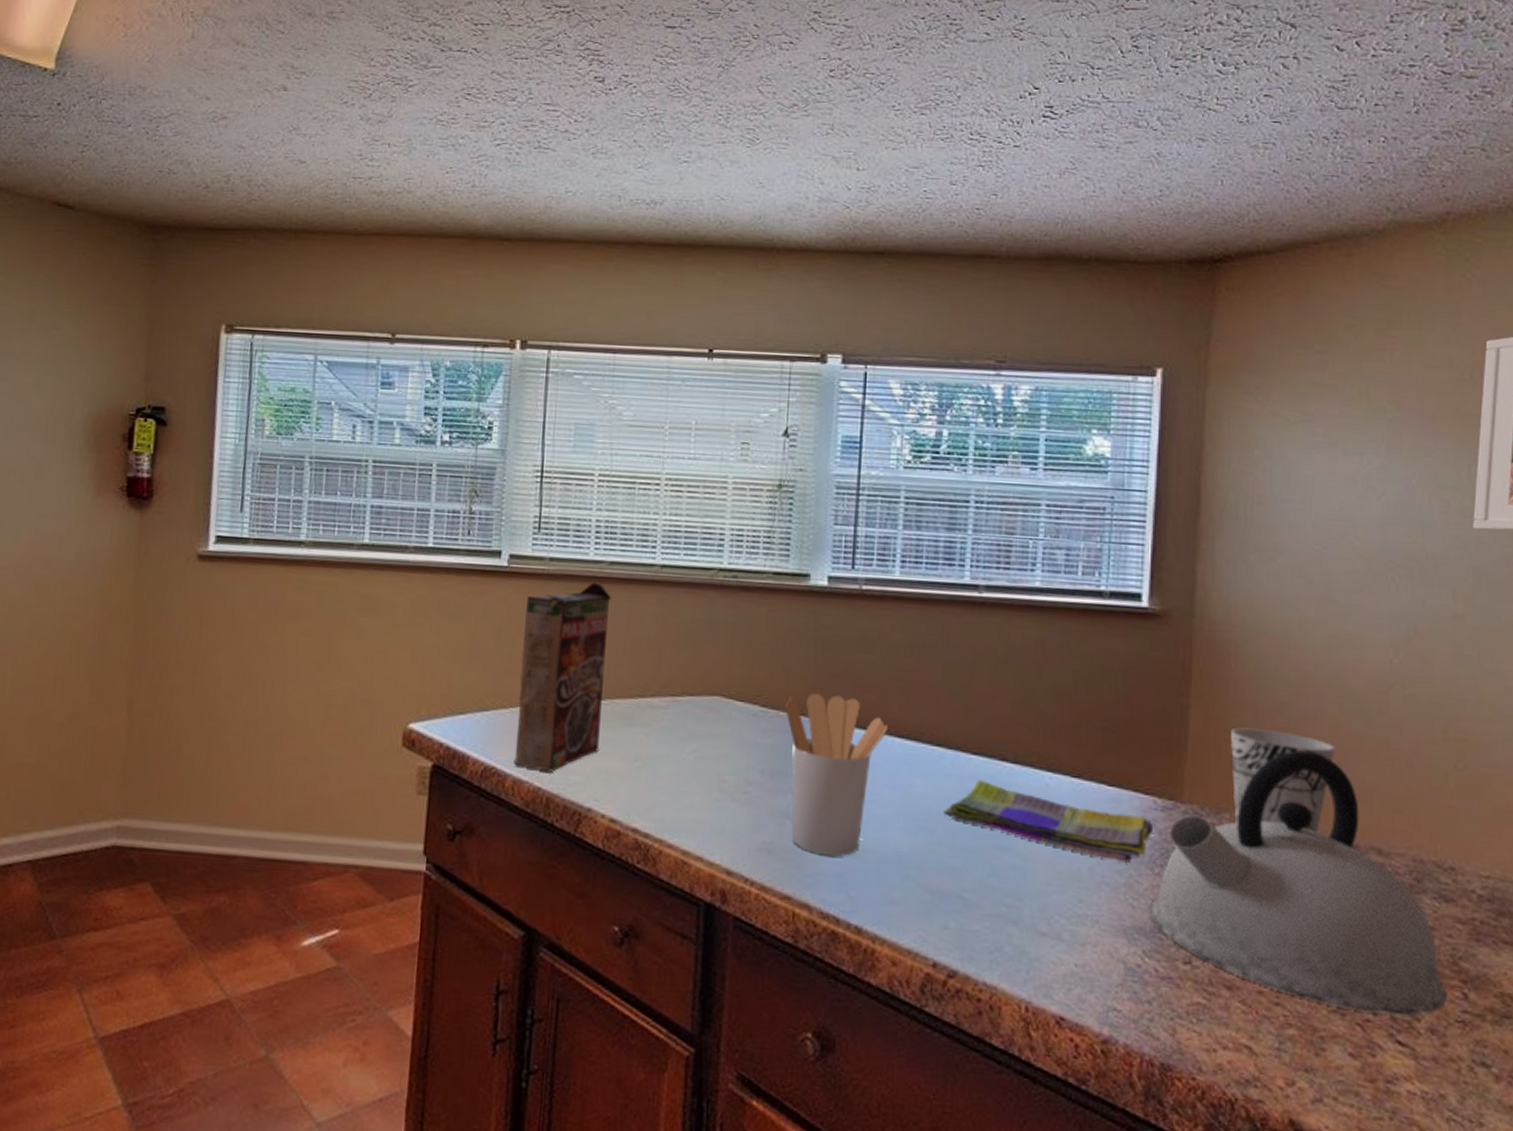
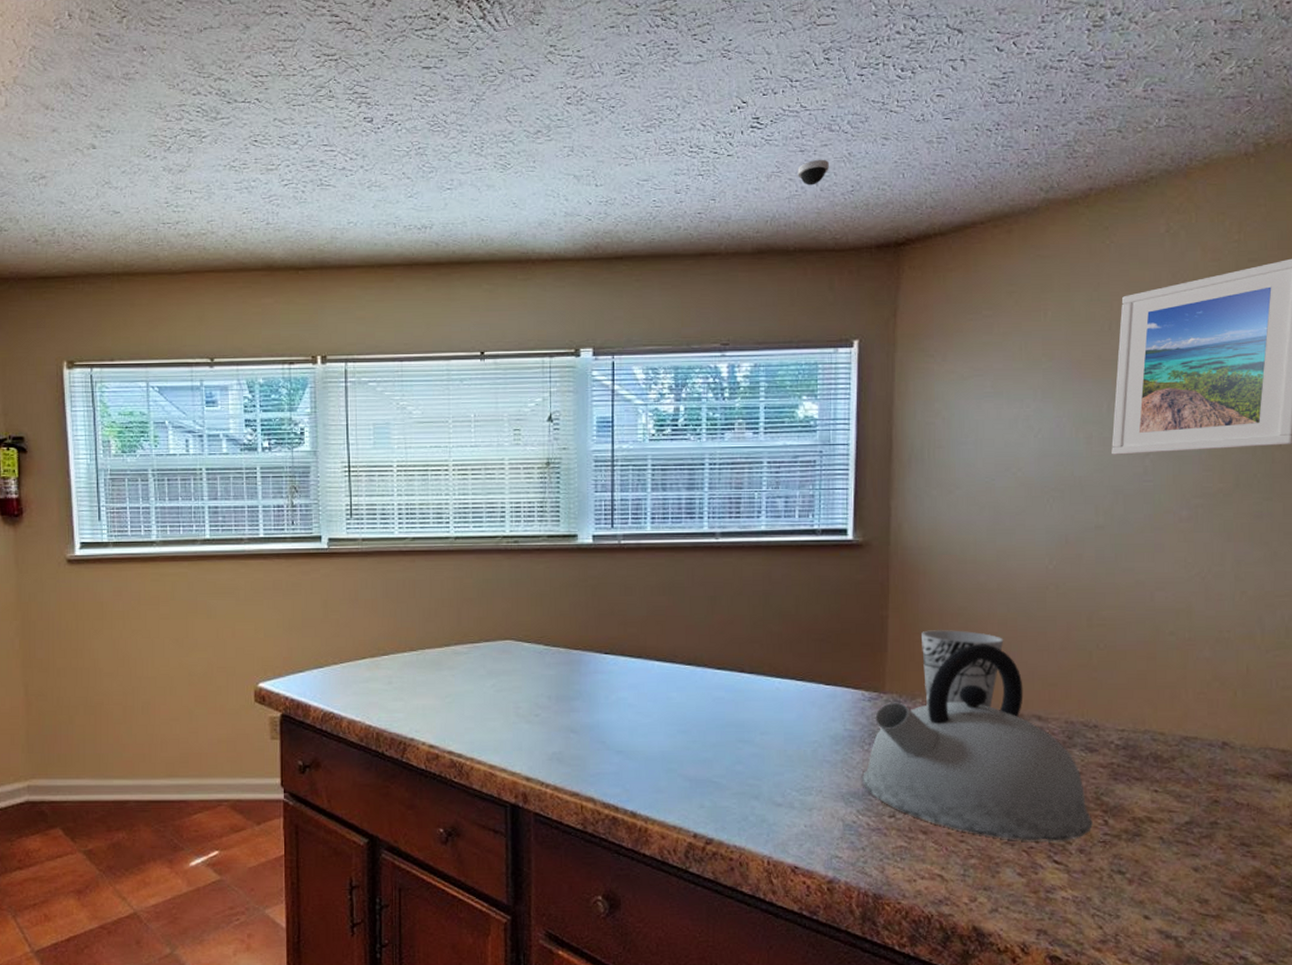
cereal box: present [514,582,611,772] -> none [345,556,416,712]
utensil holder: present [785,693,888,857] -> none [565,631,648,759]
dish towel: present [943,779,1154,863] -> none [696,688,863,743]
dome security camera: none [1096,157,1134,187] -> present [797,159,829,186]

